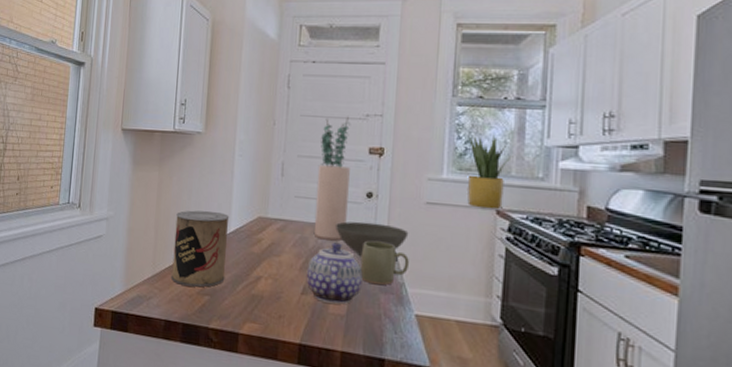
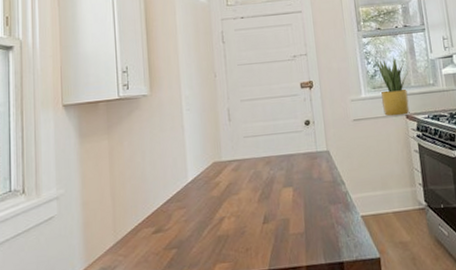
tin can: present [171,210,230,288] -> none [132,166,190,246]
teapot: present [306,241,363,305] -> none [264,168,314,226]
vase: present [313,116,351,242] -> none [259,59,292,171]
bowl: present [336,221,409,256] -> none [283,145,344,177]
mug: present [360,240,409,286] -> none [308,160,349,199]

